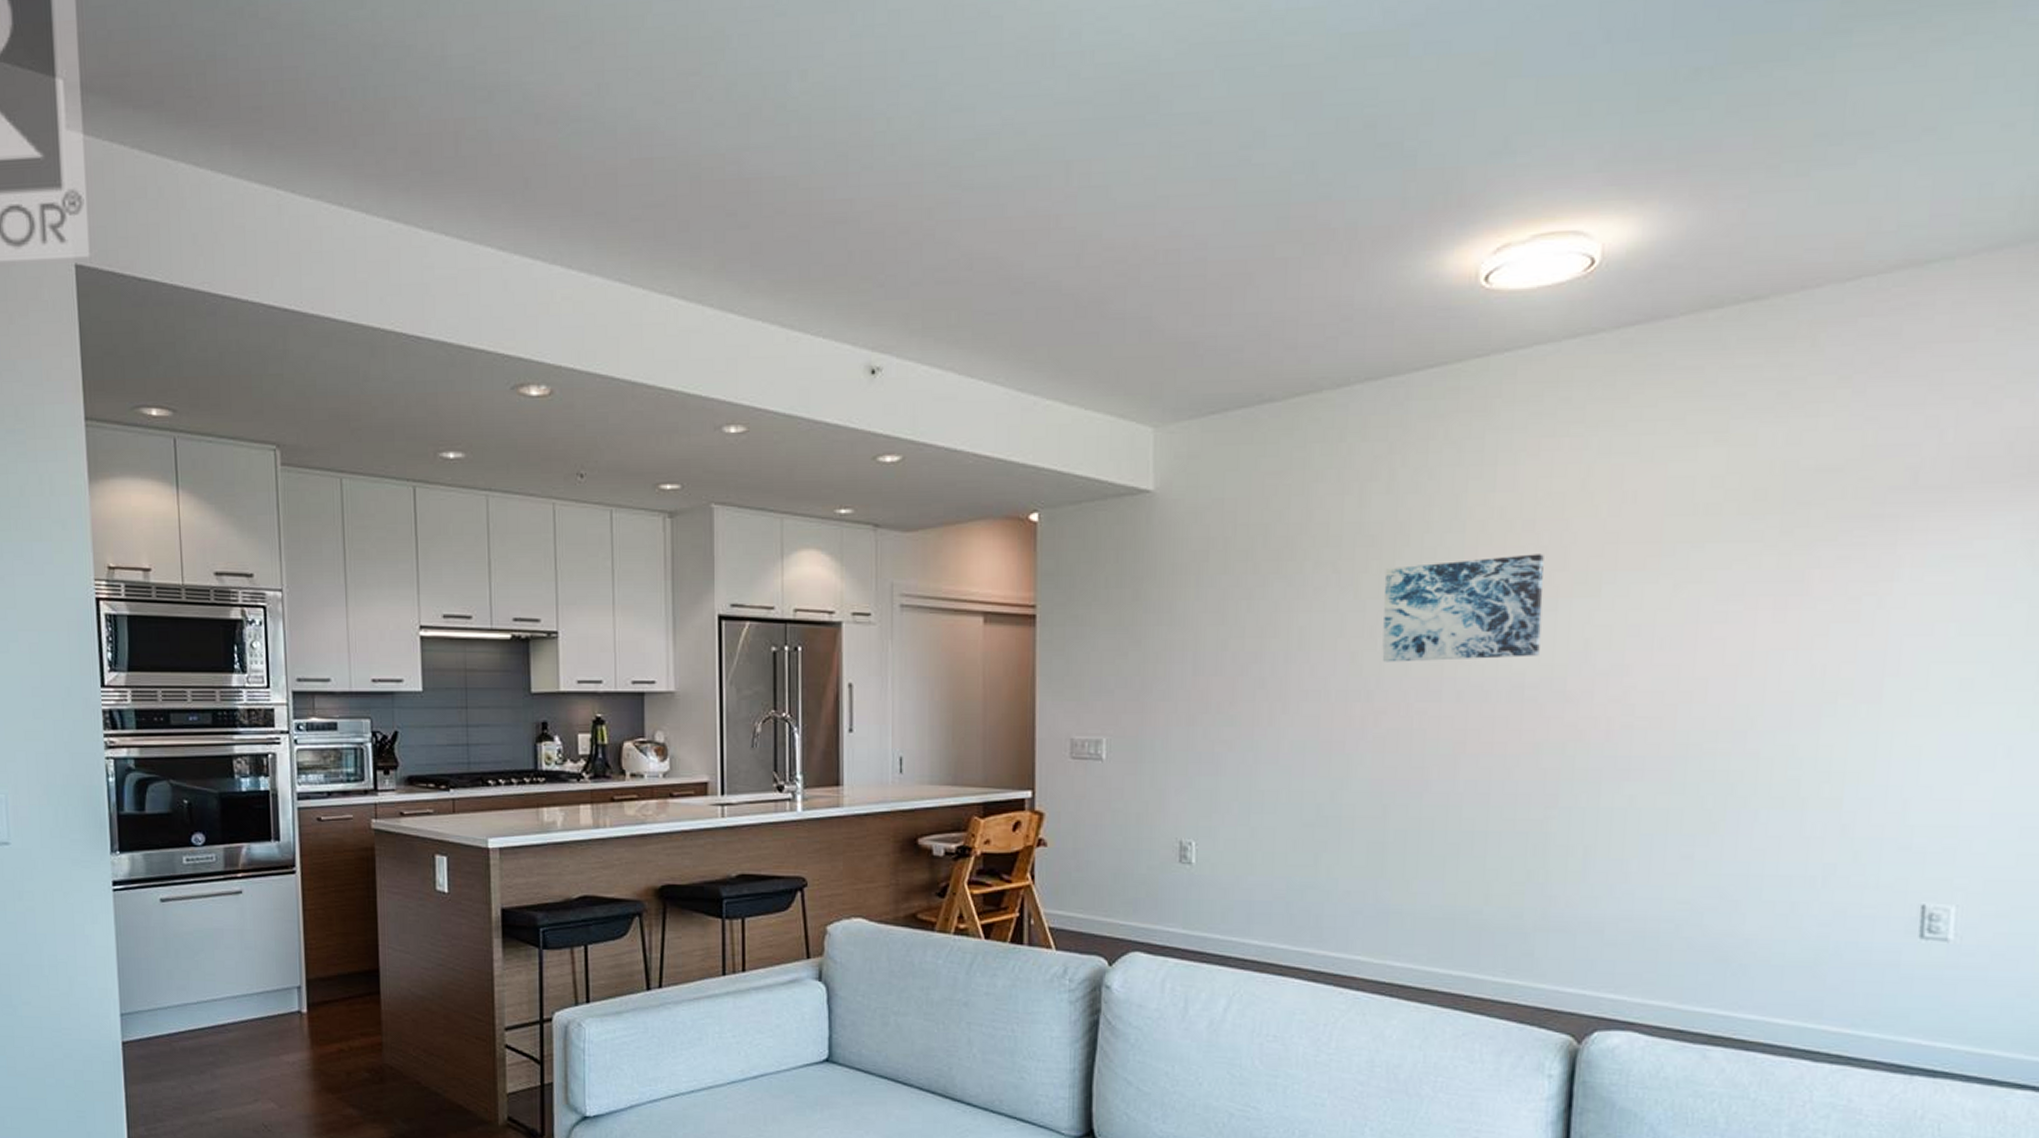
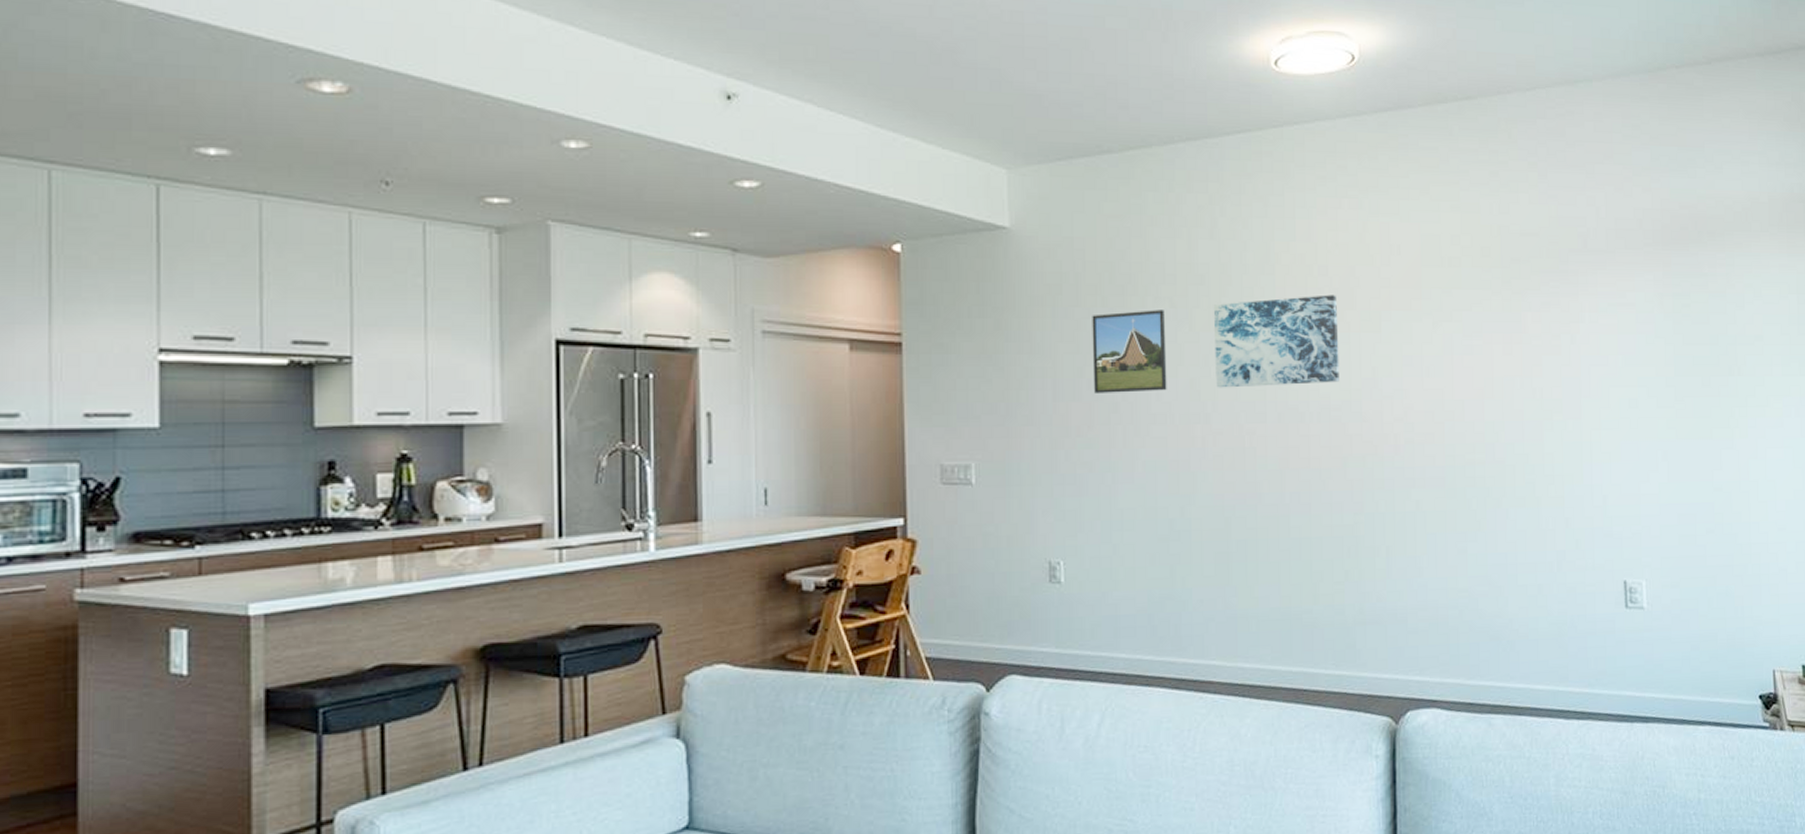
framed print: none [1238,576,1326,667] -> present [1092,310,1167,393]

